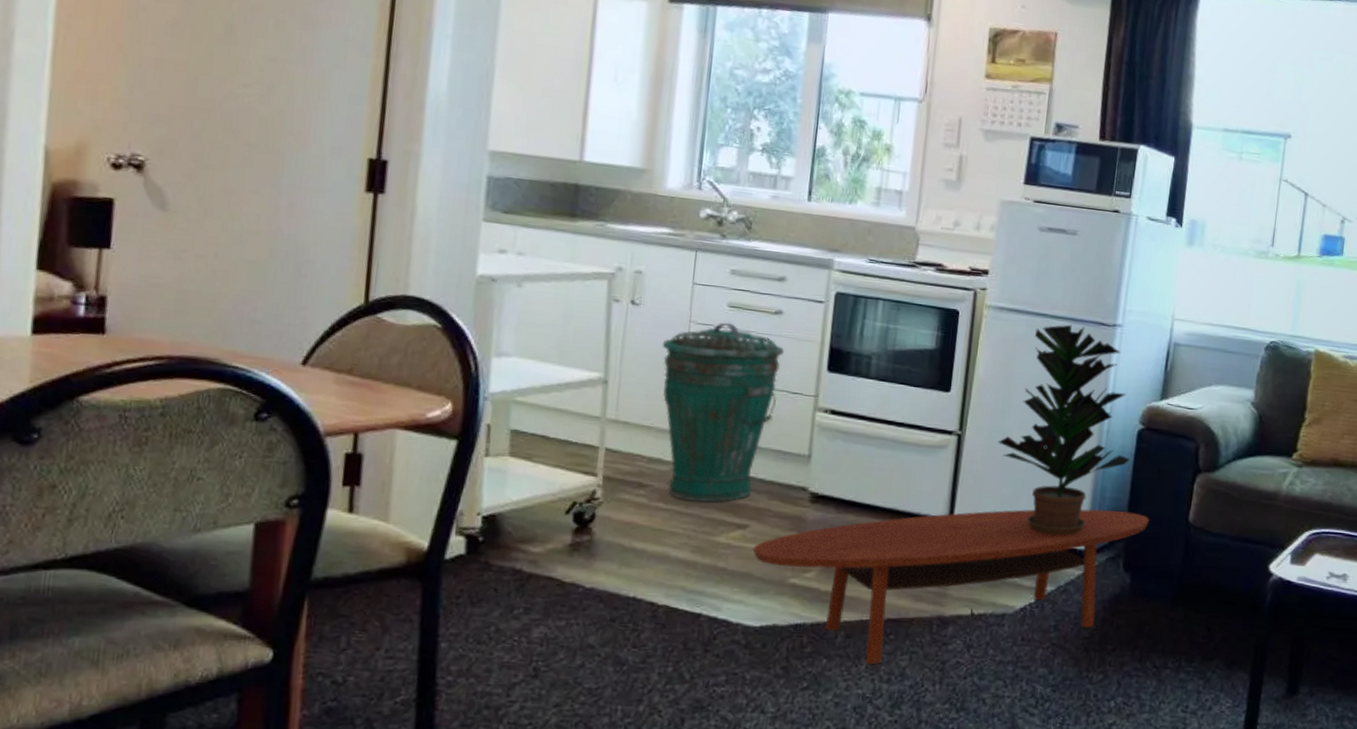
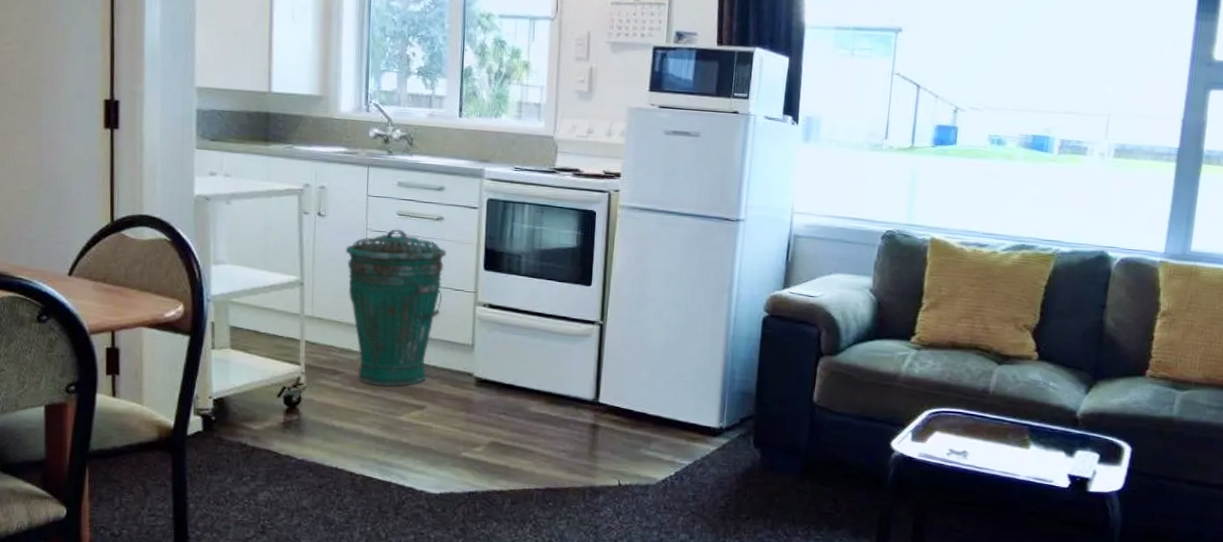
coffee table: present [752,509,1149,665] -> none [430,390,776,528]
potted plant: present [997,324,1130,536] -> none [635,221,756,415]

